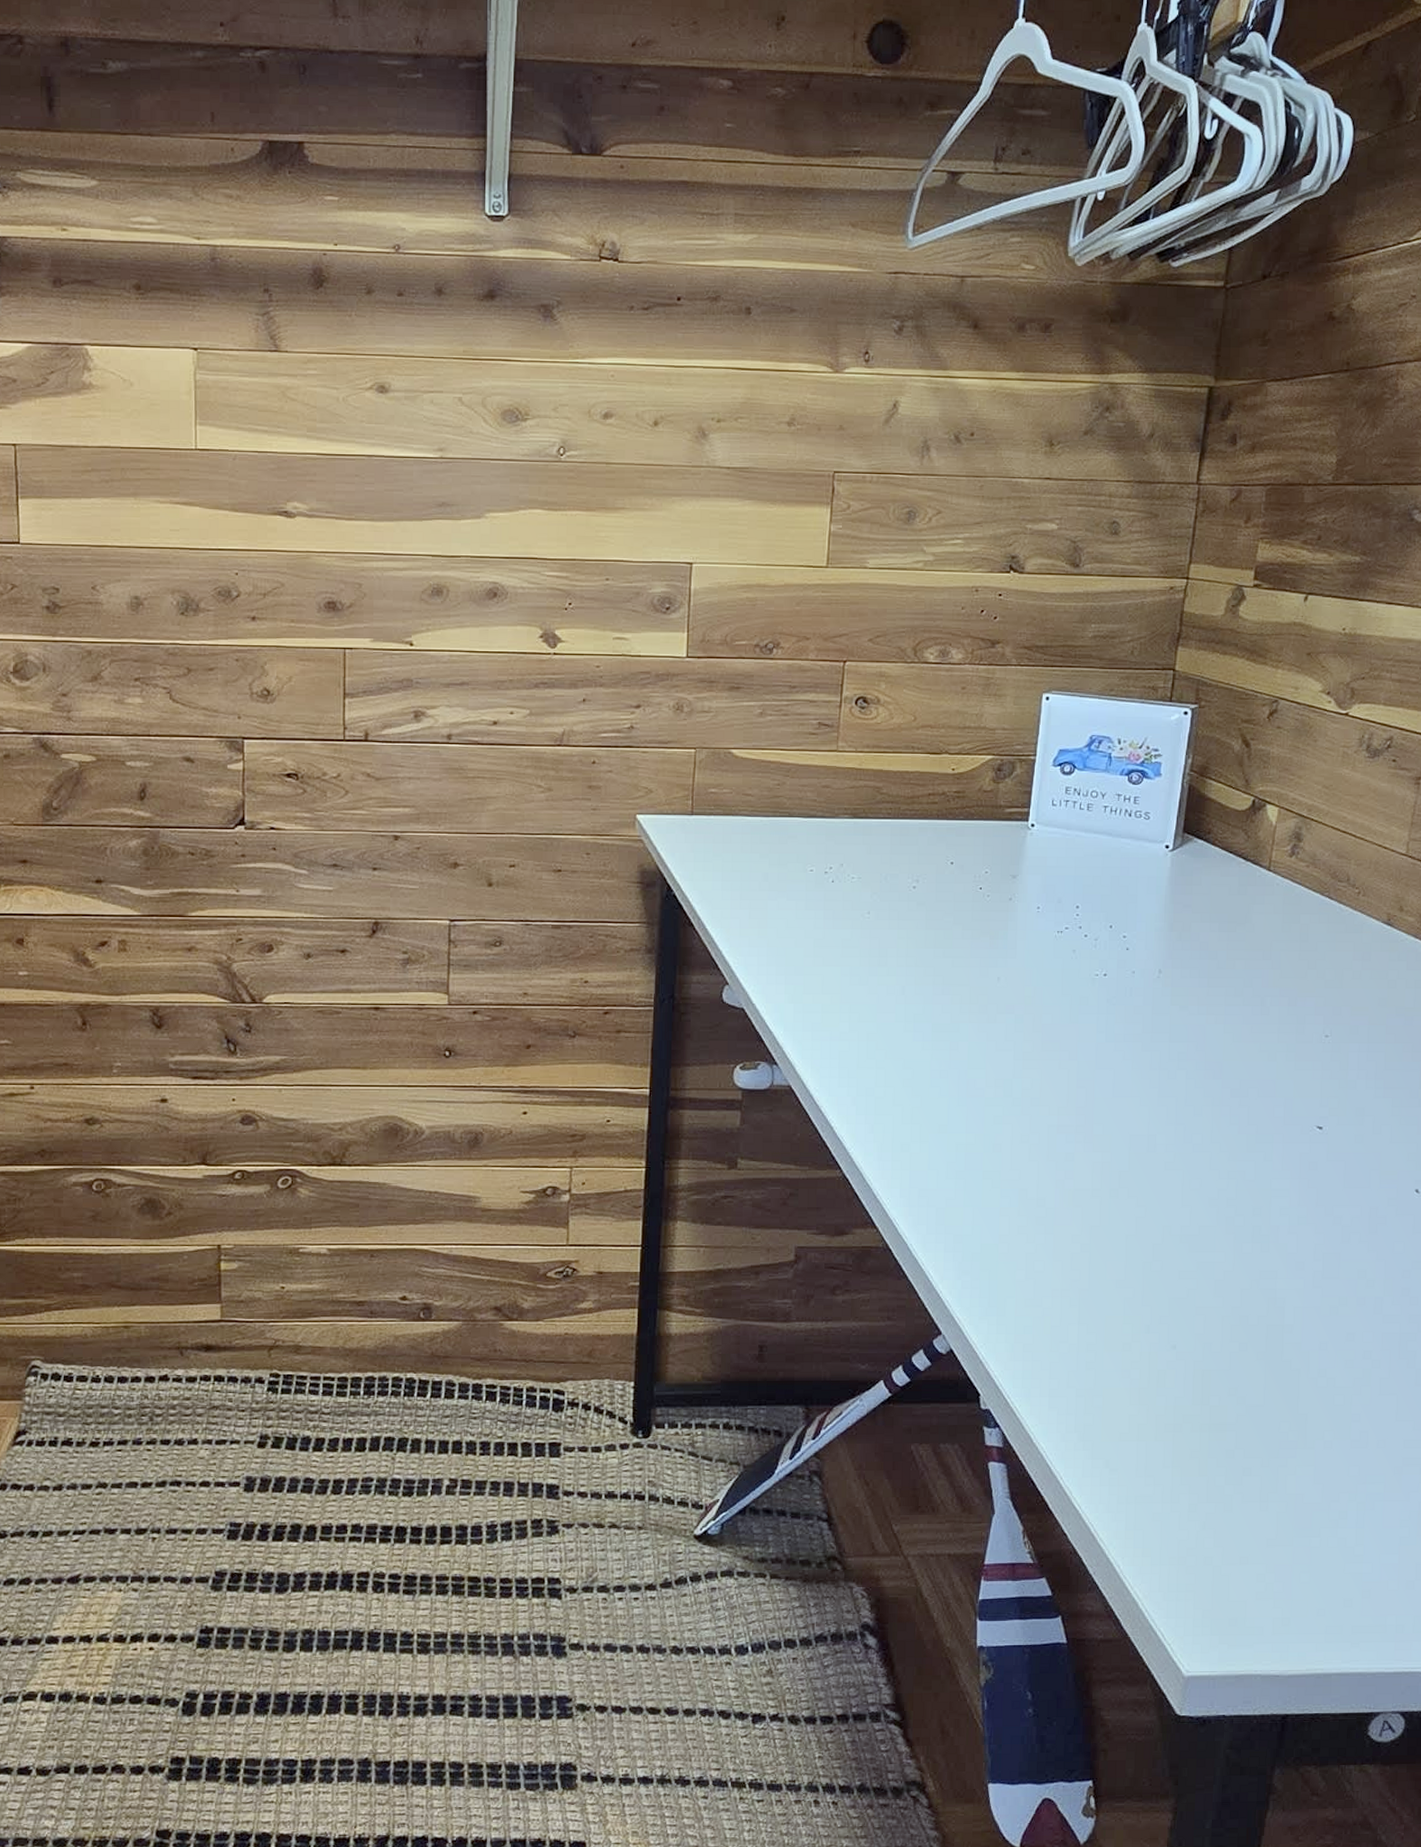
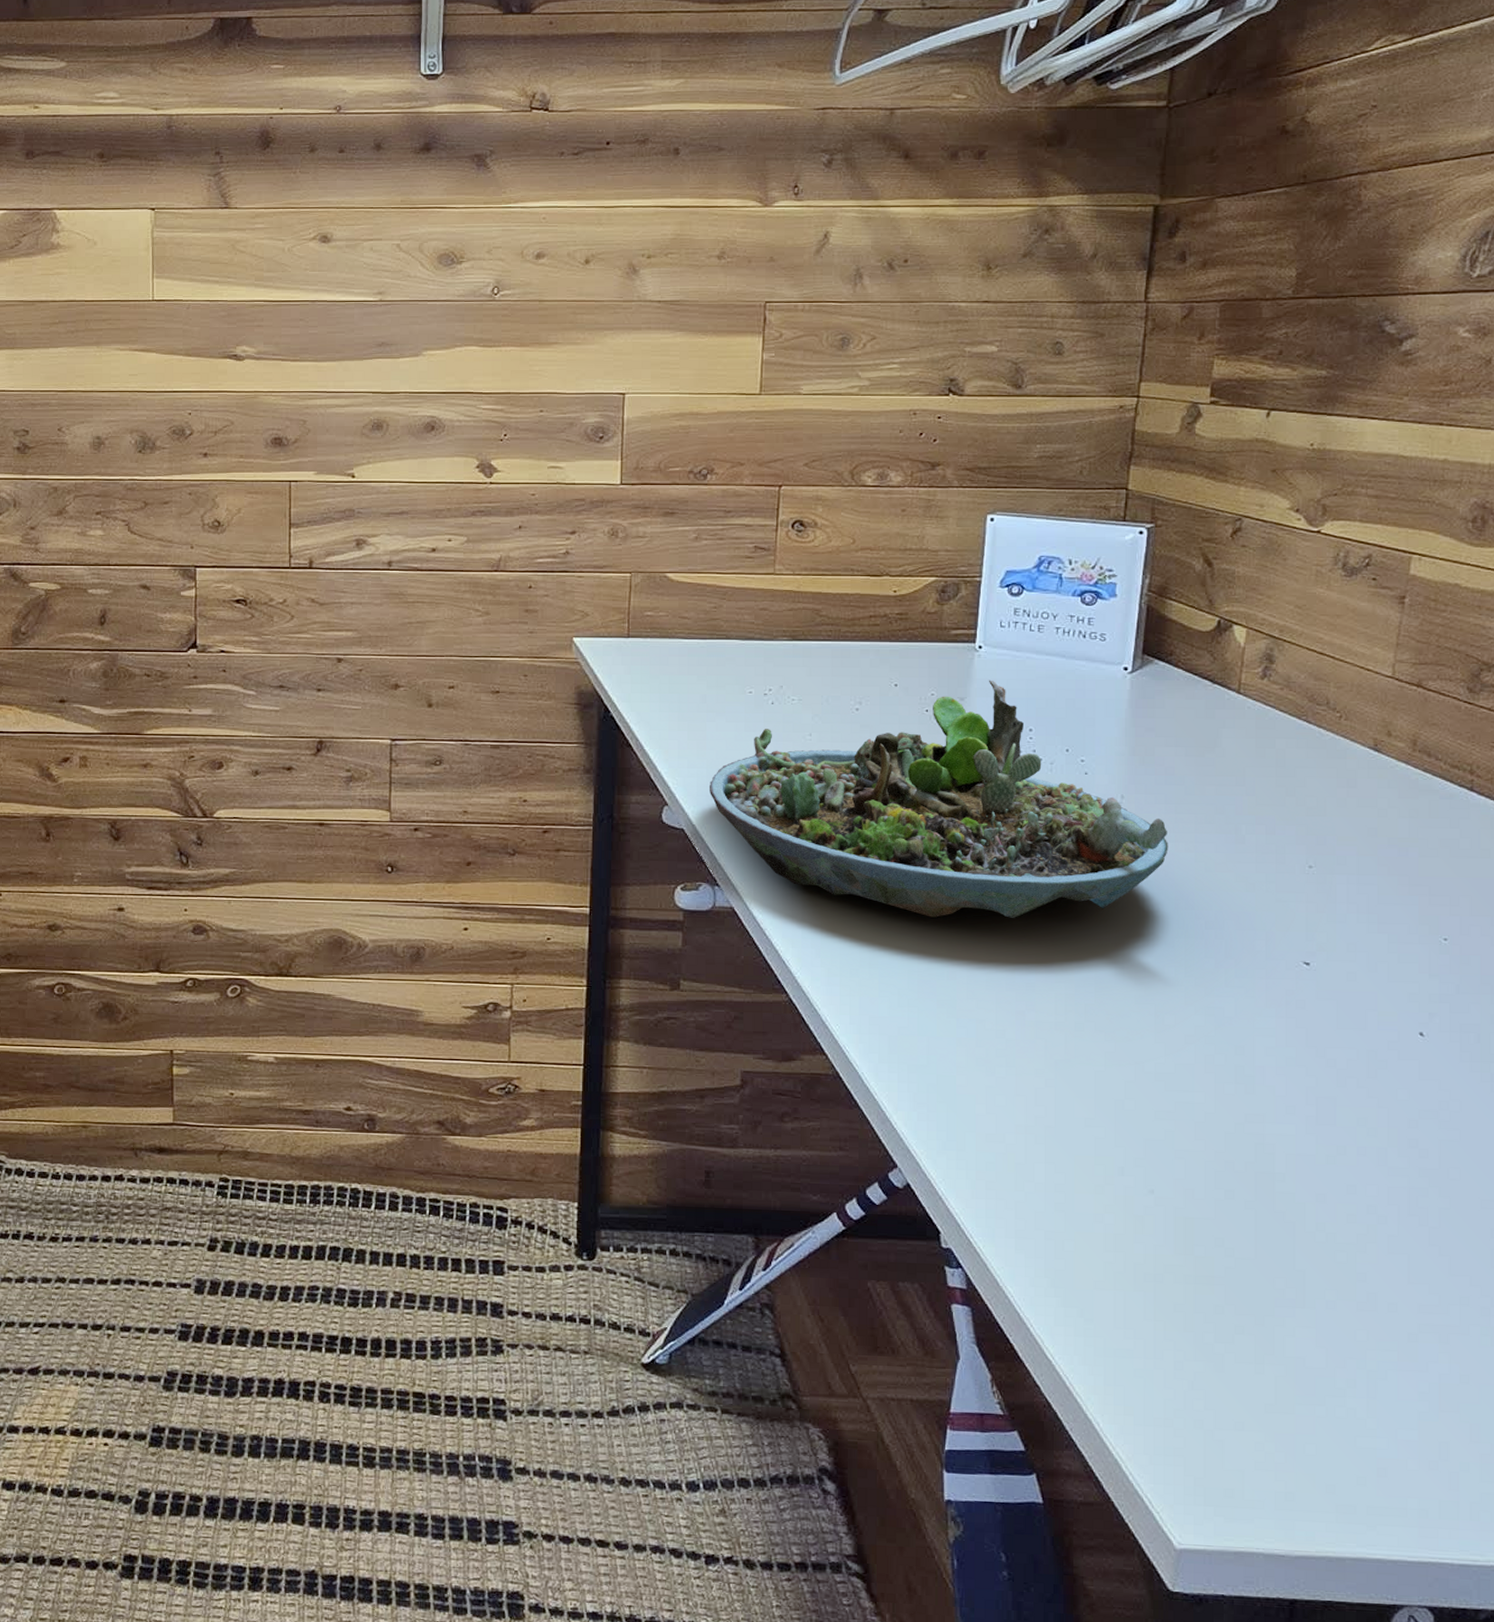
succulent planter: none [770,857,1200,1091] -> present [710,680,1168,918]

